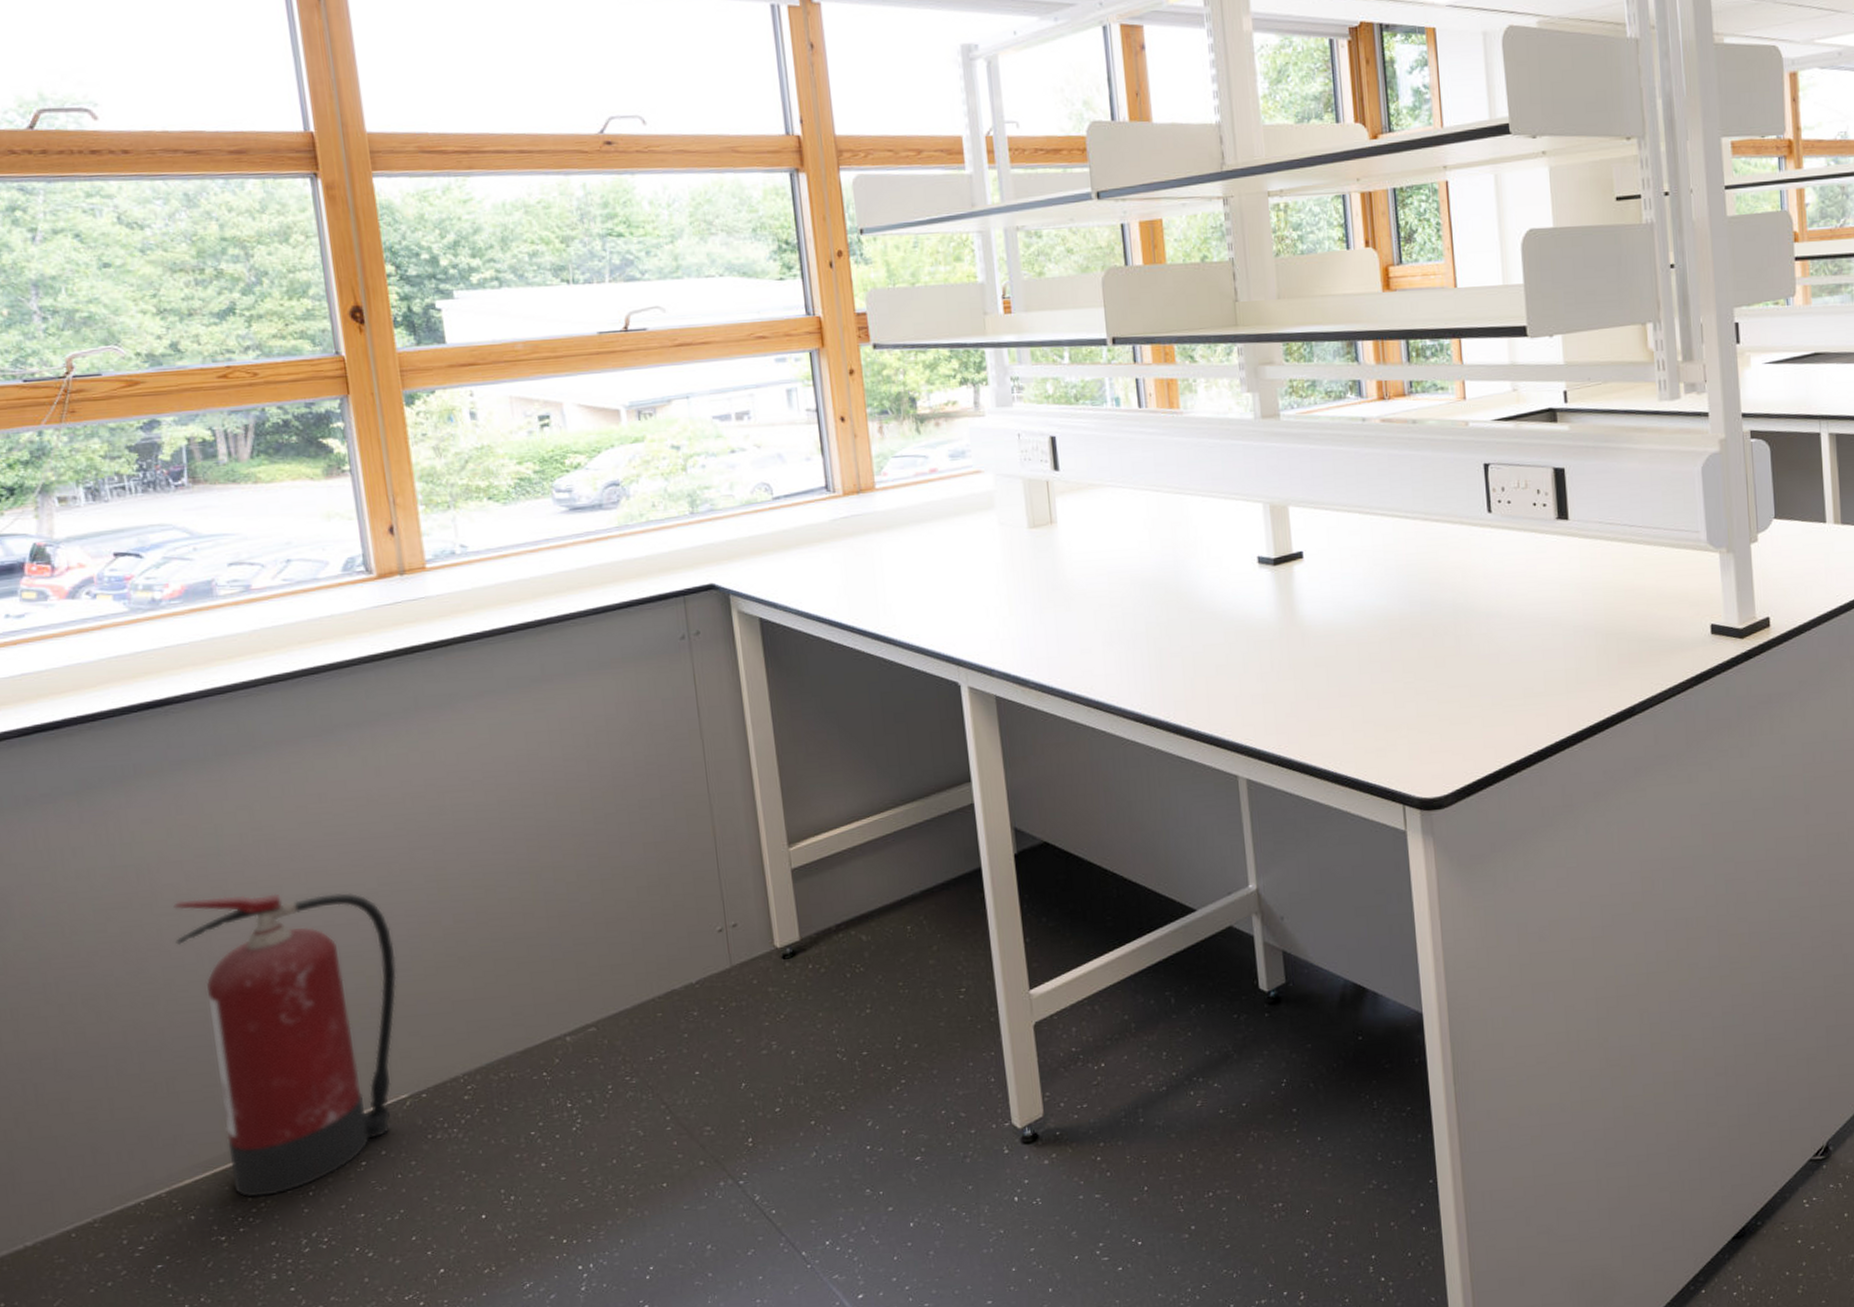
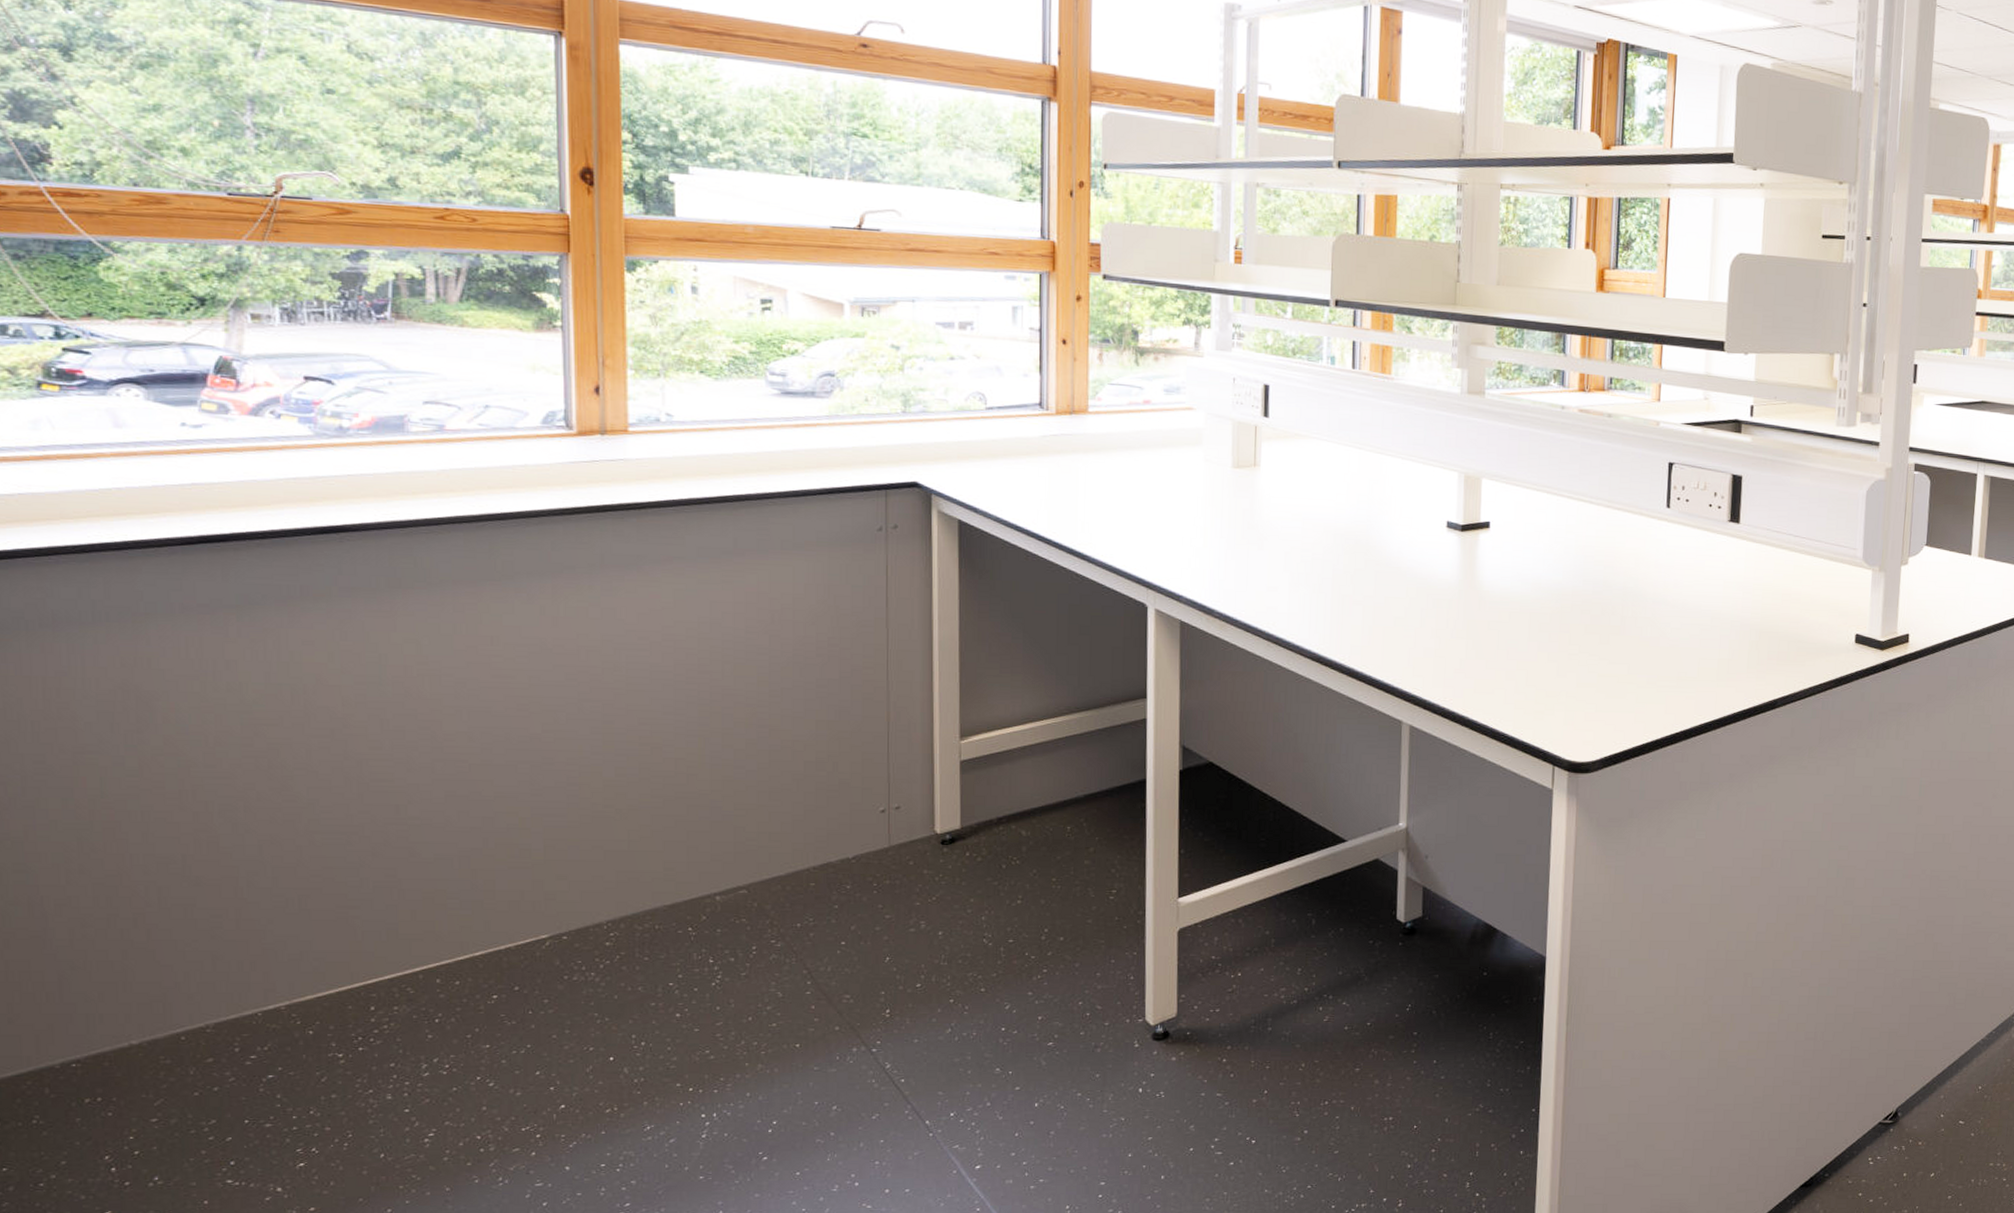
fire extinguisher: present [173,892,397,1198] -> none [325,724,552,1019]

